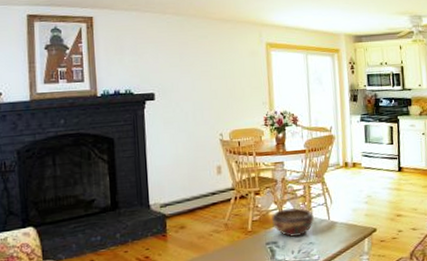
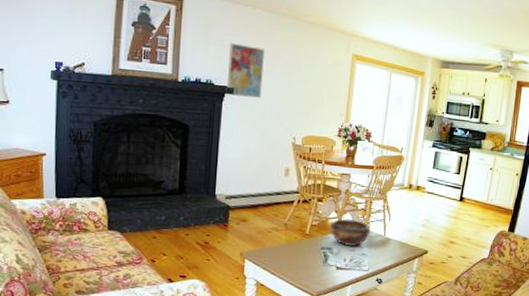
wall art: none [144,50,182,102] -> present [226,43,265,99]

